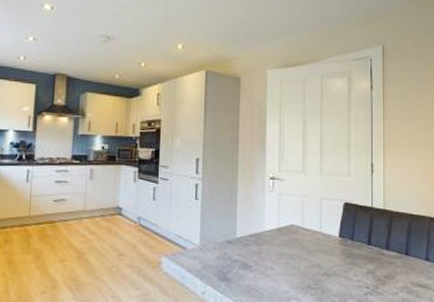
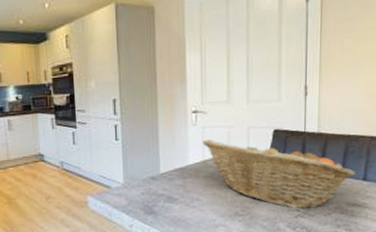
fruit basket: none [278,207,418,286] -> present [202,140,356,209]

